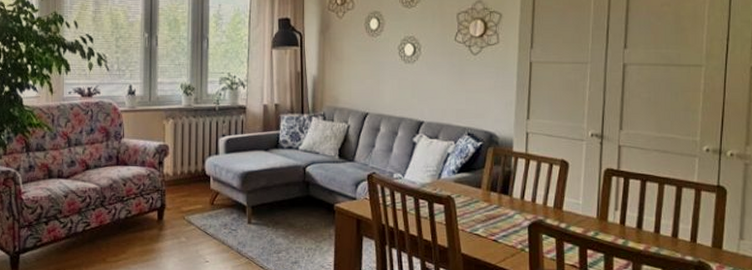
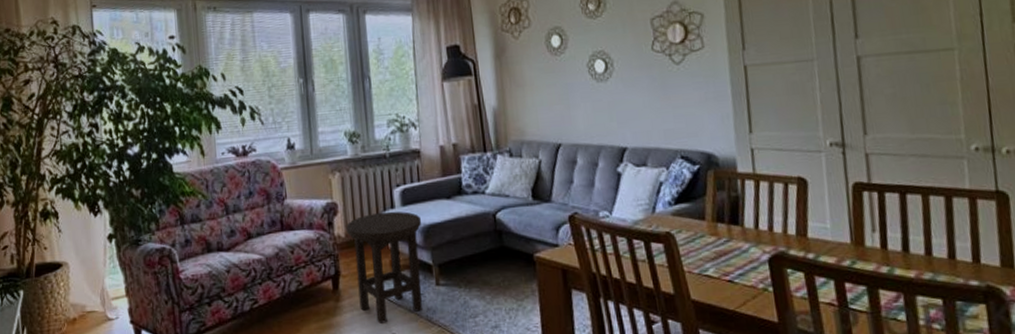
stool: none [175,157,241,252] -> present [346,211,423,324]

